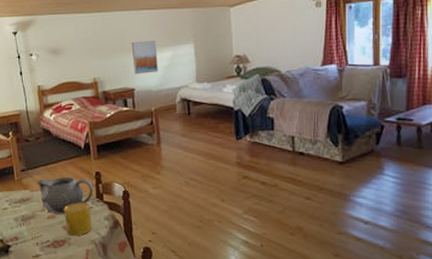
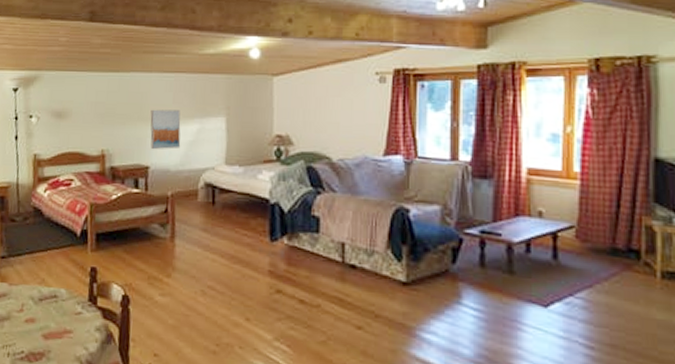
teapot: present [37,177,93,215] -> none [18,270,86,320]
cup: present [64,202,93,237] -> none [46,304,80,350]

